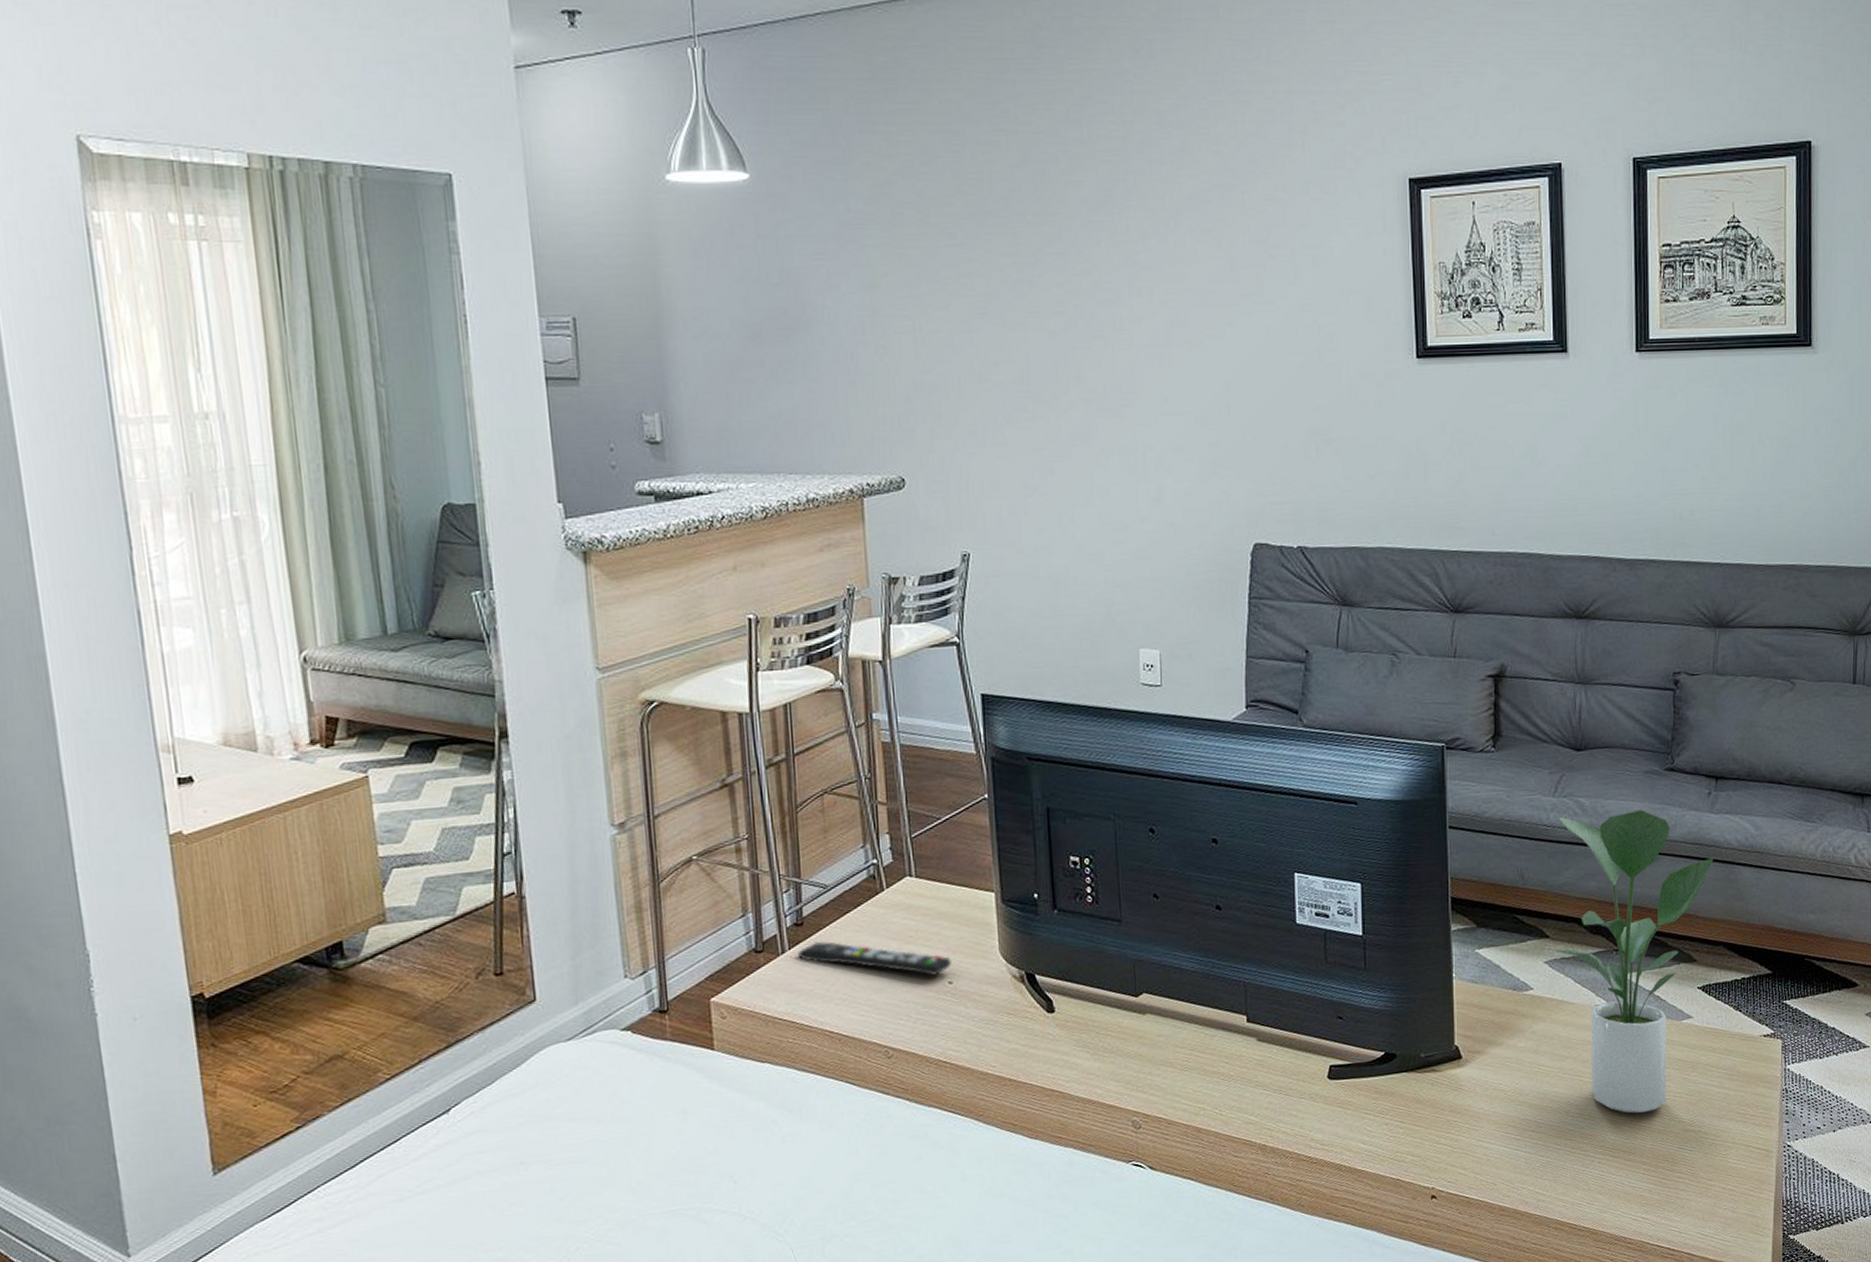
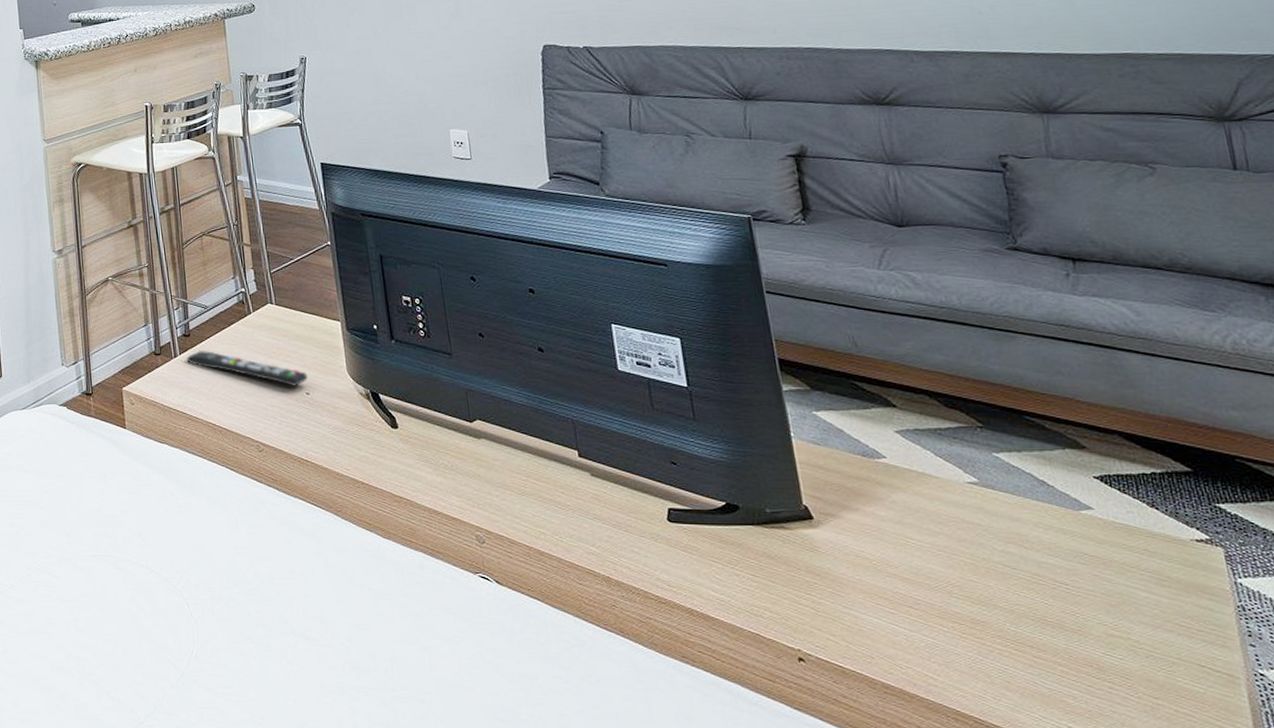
potted plant: present [1553,809,1714,1114] -> none [887,286,1087,607]

